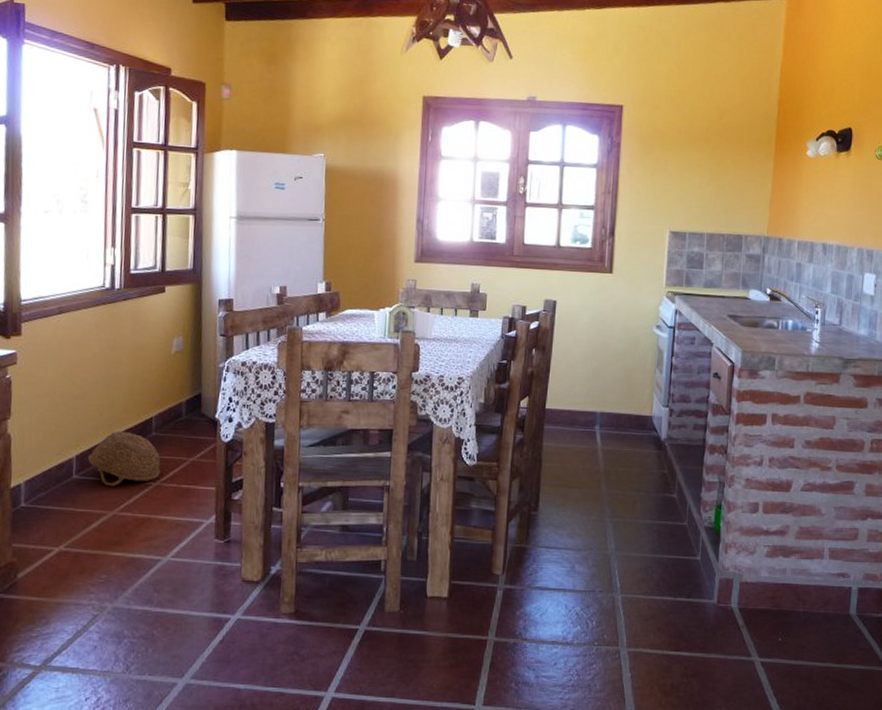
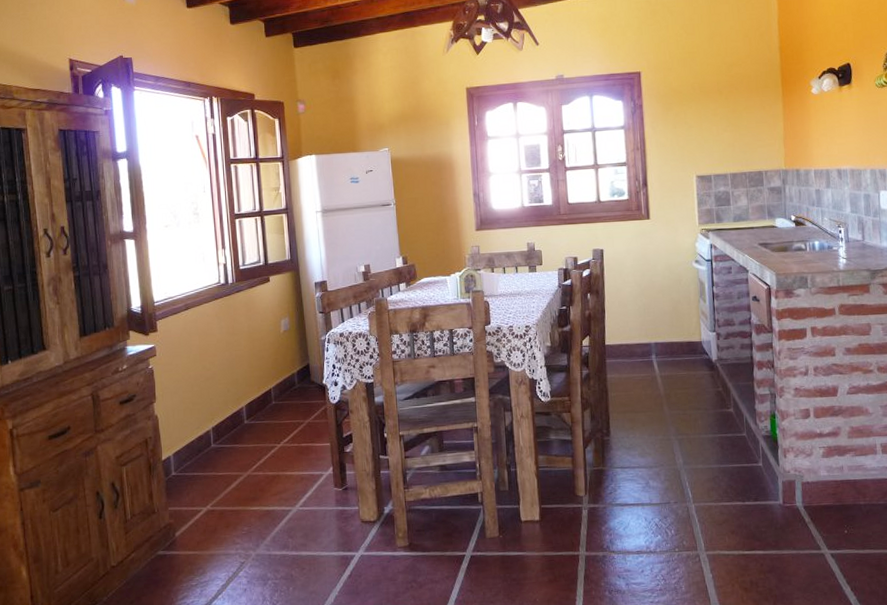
woven basket: present [88,431,161,487] -> none [222,403,283,451]

